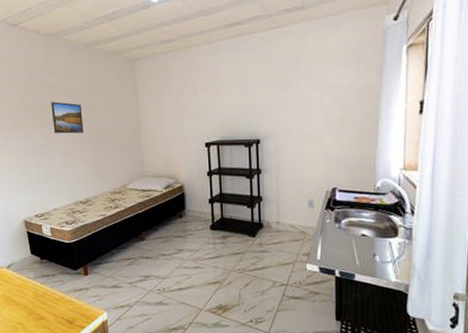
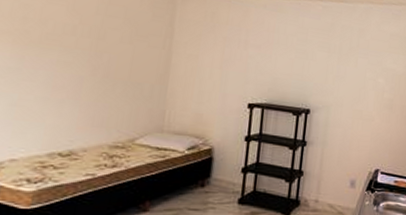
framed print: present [51,101,83,134] -> none [36,16,89,65]

